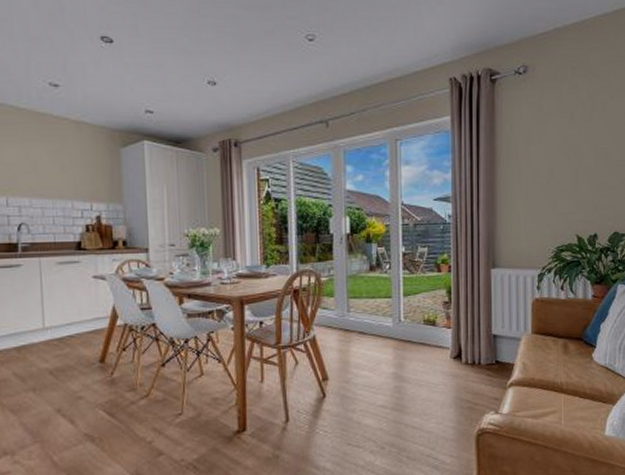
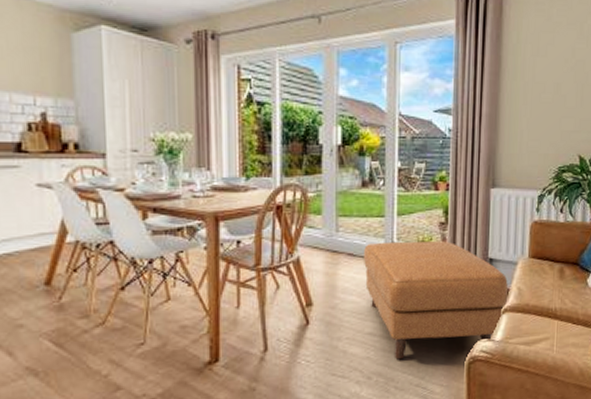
ottoman: none [374,319,512,431] -> present [364,241,508,360]

